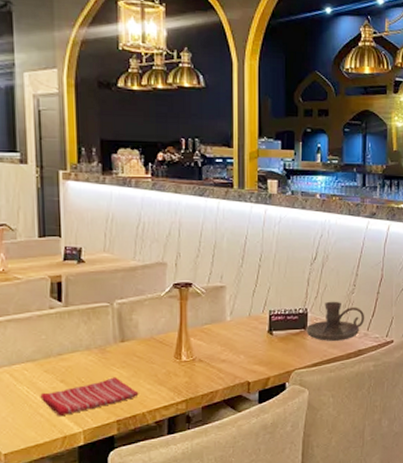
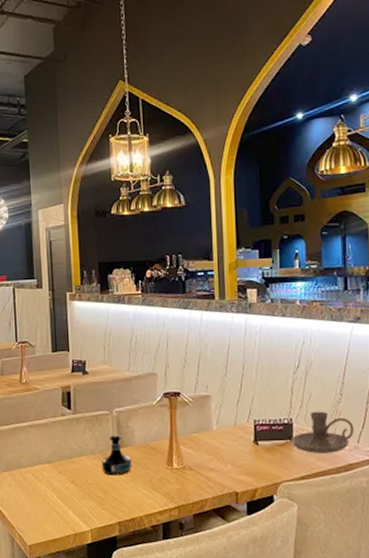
dish towel: present [40,377,139,417] -> none [56,481,137,515]
tequila bottle: none [98,328,135,372] -> present [101,434,132,476]

